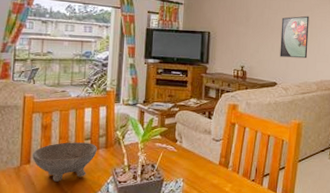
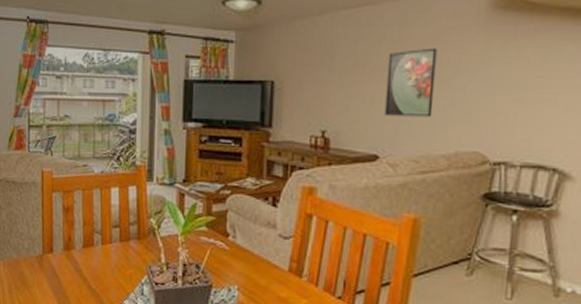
bowl: present [32,142,97,182] -> none [55,229,128,277]

